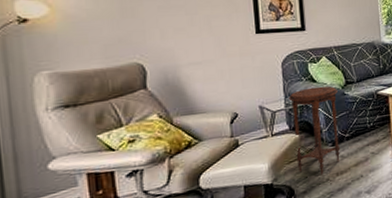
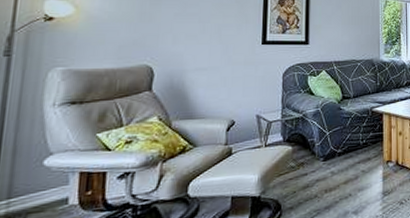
side table: present [288,86,340,176] -> none [286,99,334,191]

